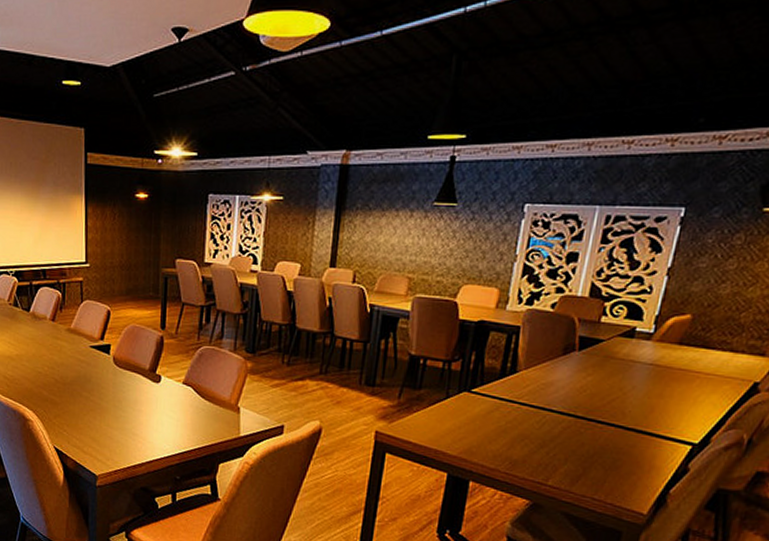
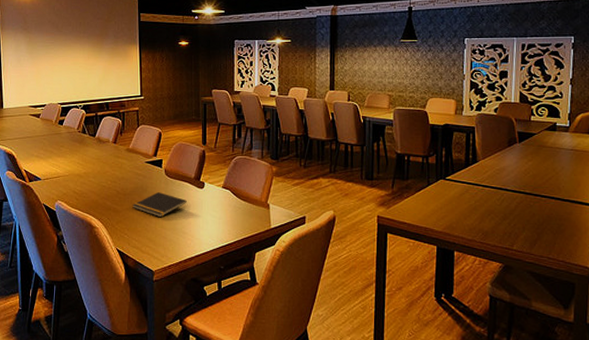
notepad: none [73,384,139,414] -> present [132,192,187,218]

